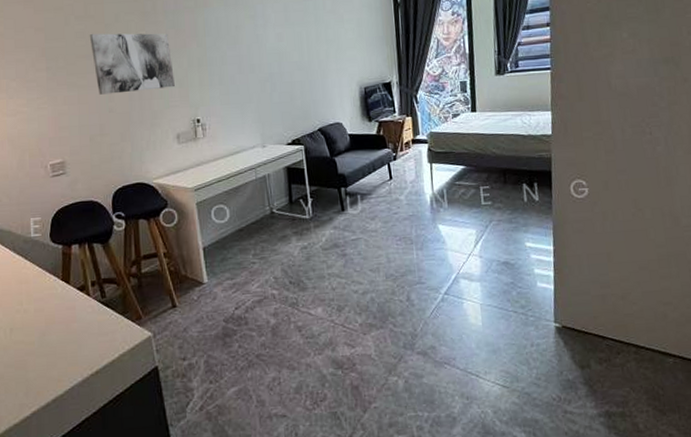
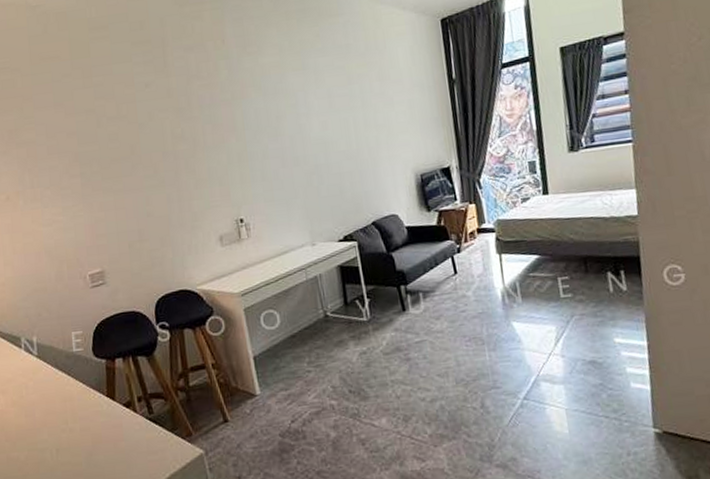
wall art: present [89,33,175,95] -> none [122,129,215,199]

